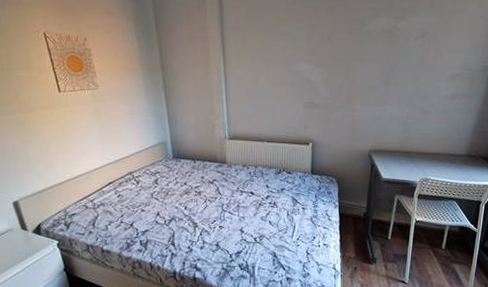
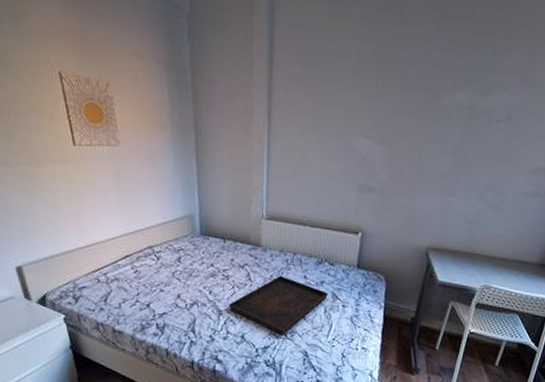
serving tray: none [202,187,289,240] -> present [228,275,328,335]

